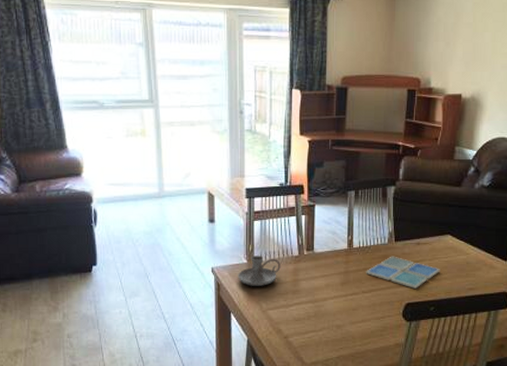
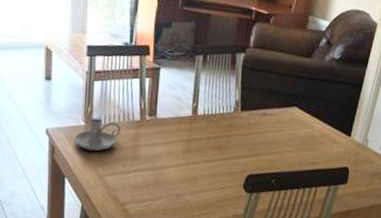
drink coaster: present [366,256,440,289] -> none [209,125,284,160]

